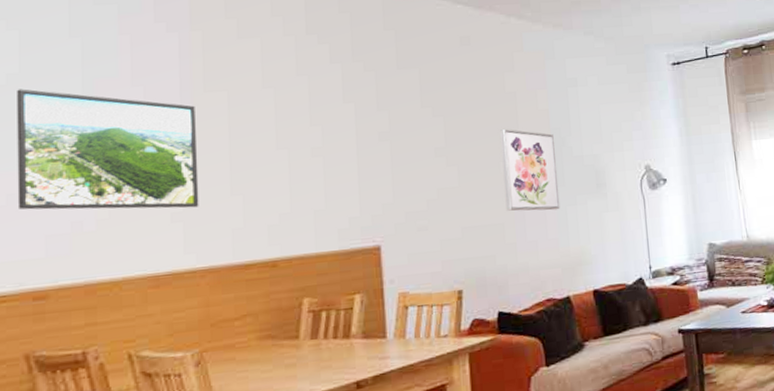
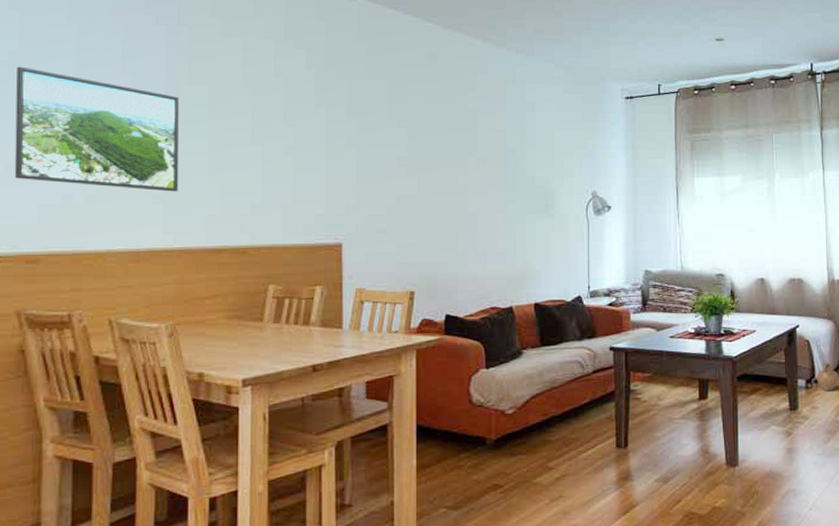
wall art: present [499,129,560,211] -> none [458,145,510,226]

